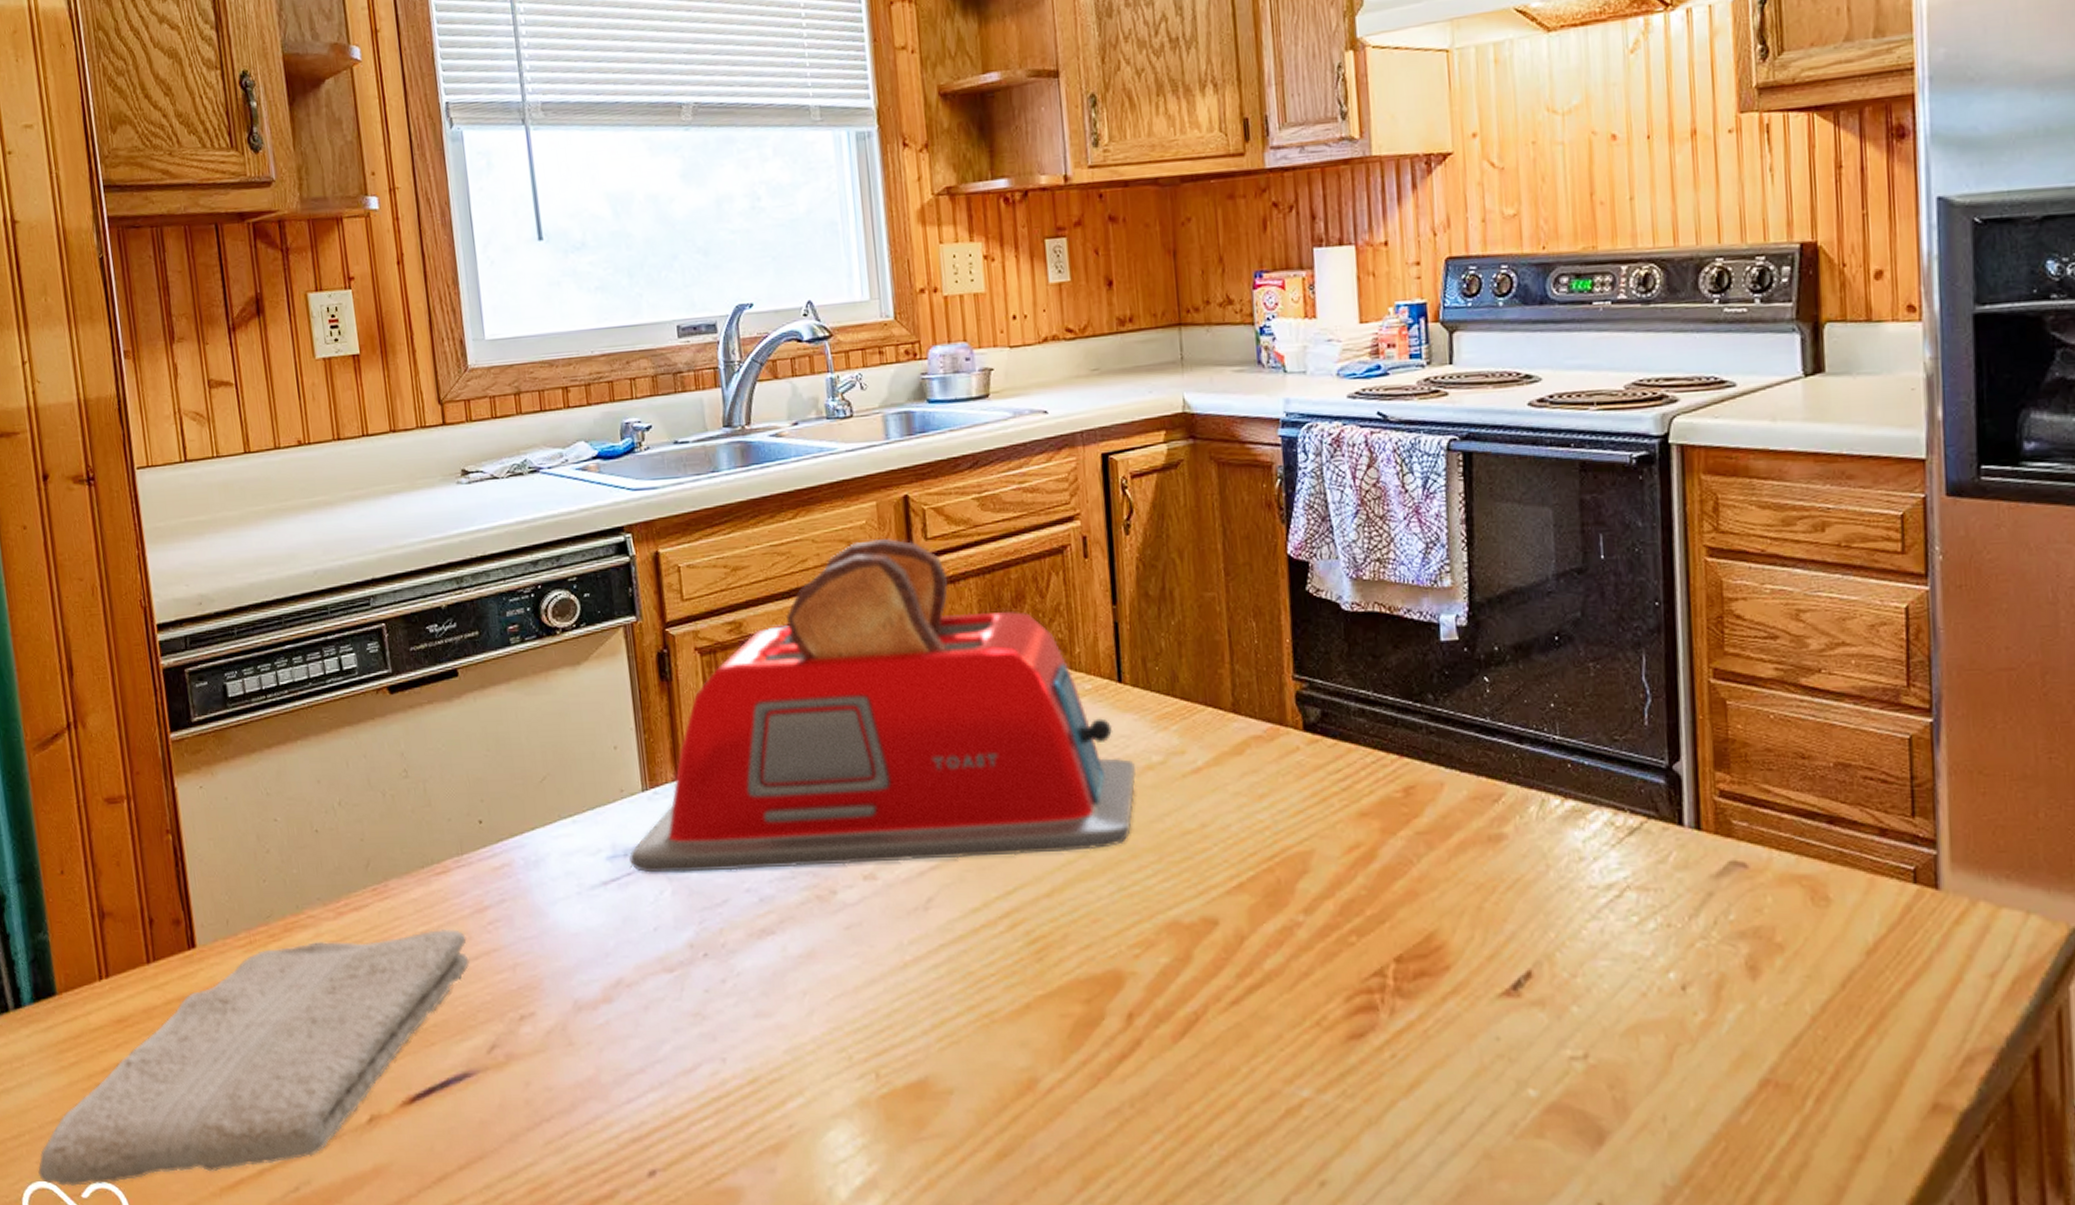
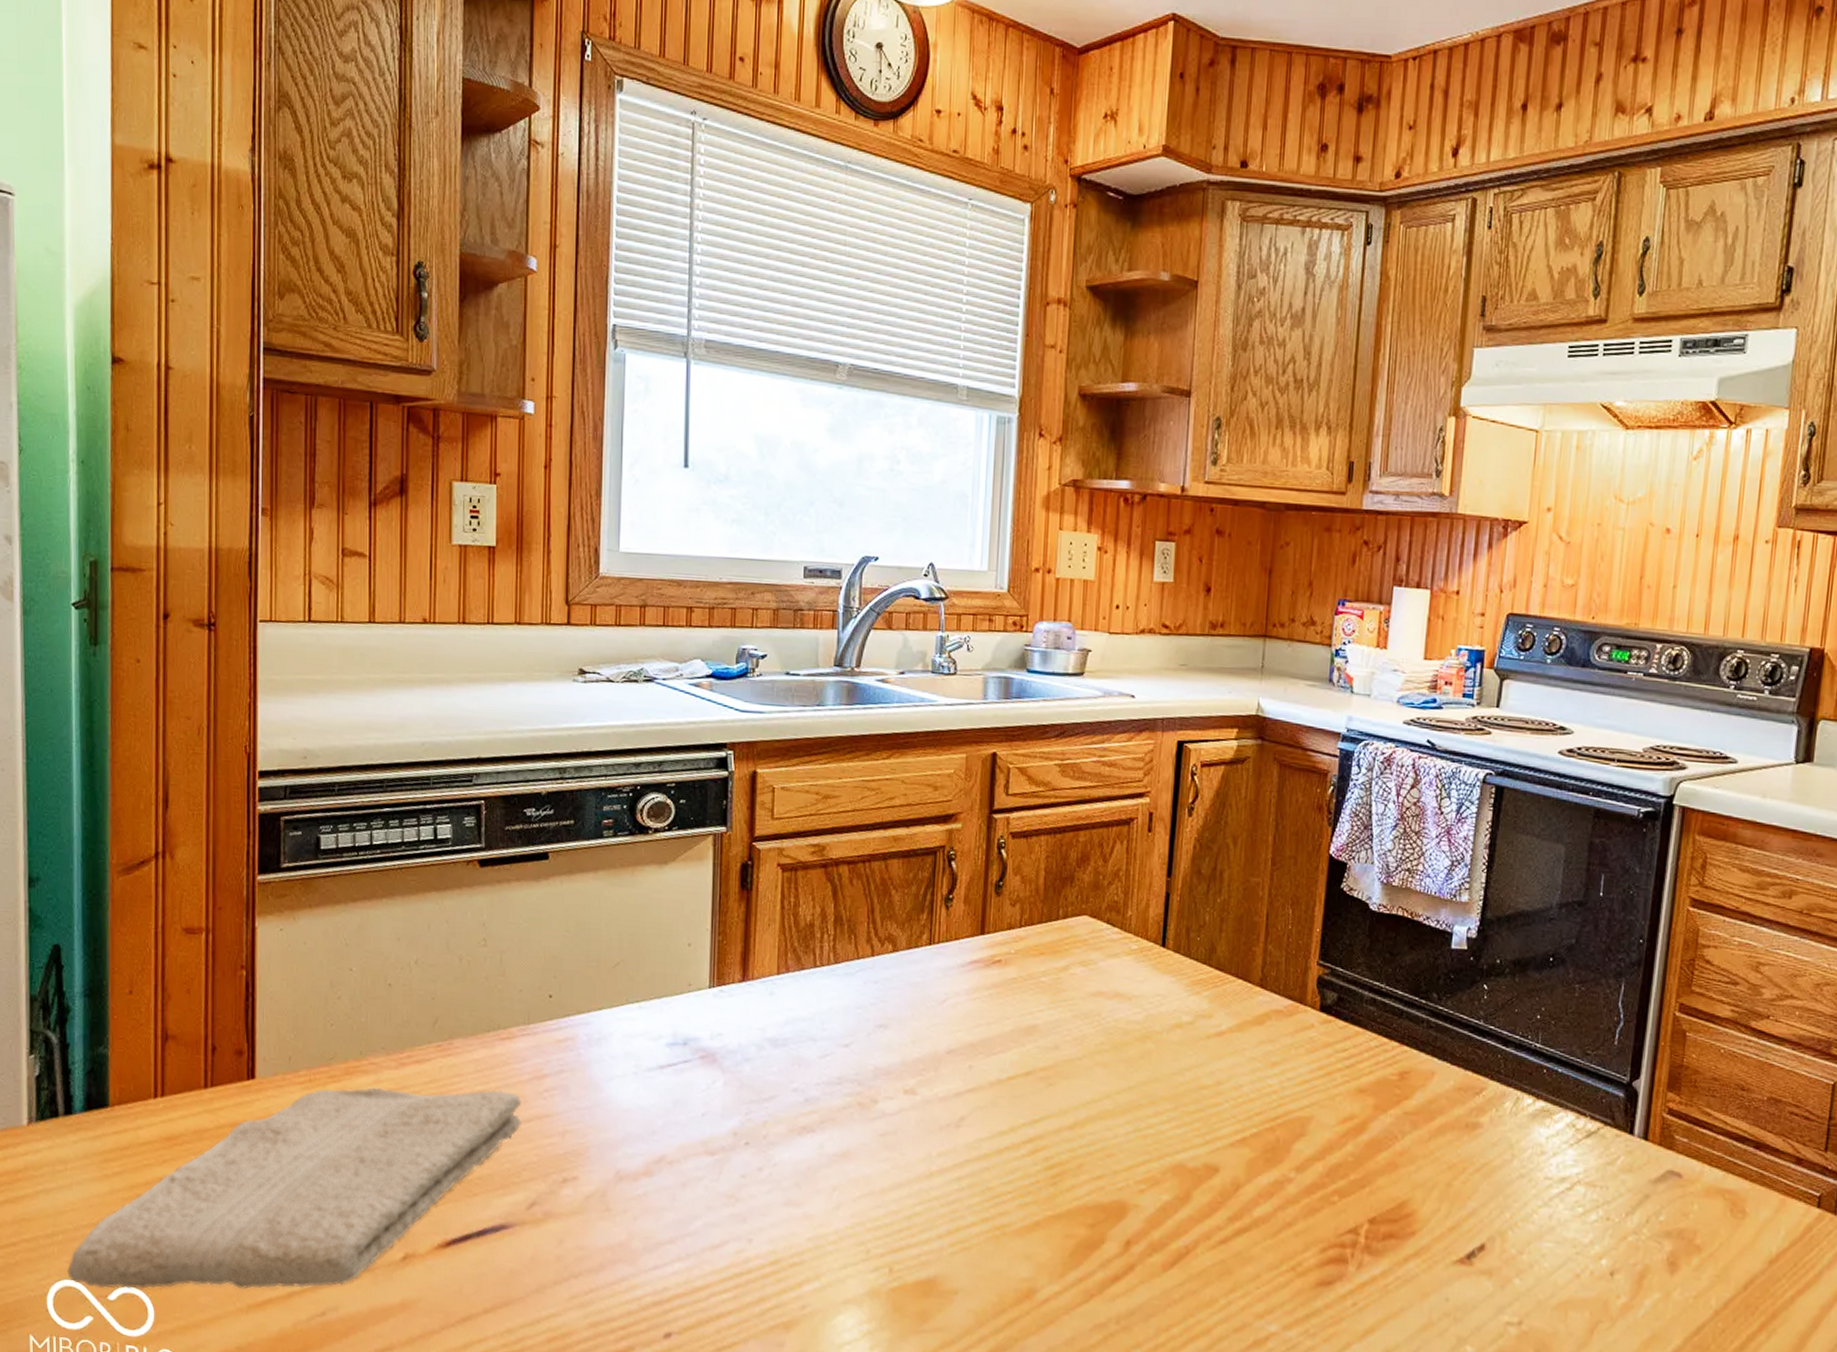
toaster: present [629,539,1136,873] -> none [688,788,1165,1093]

